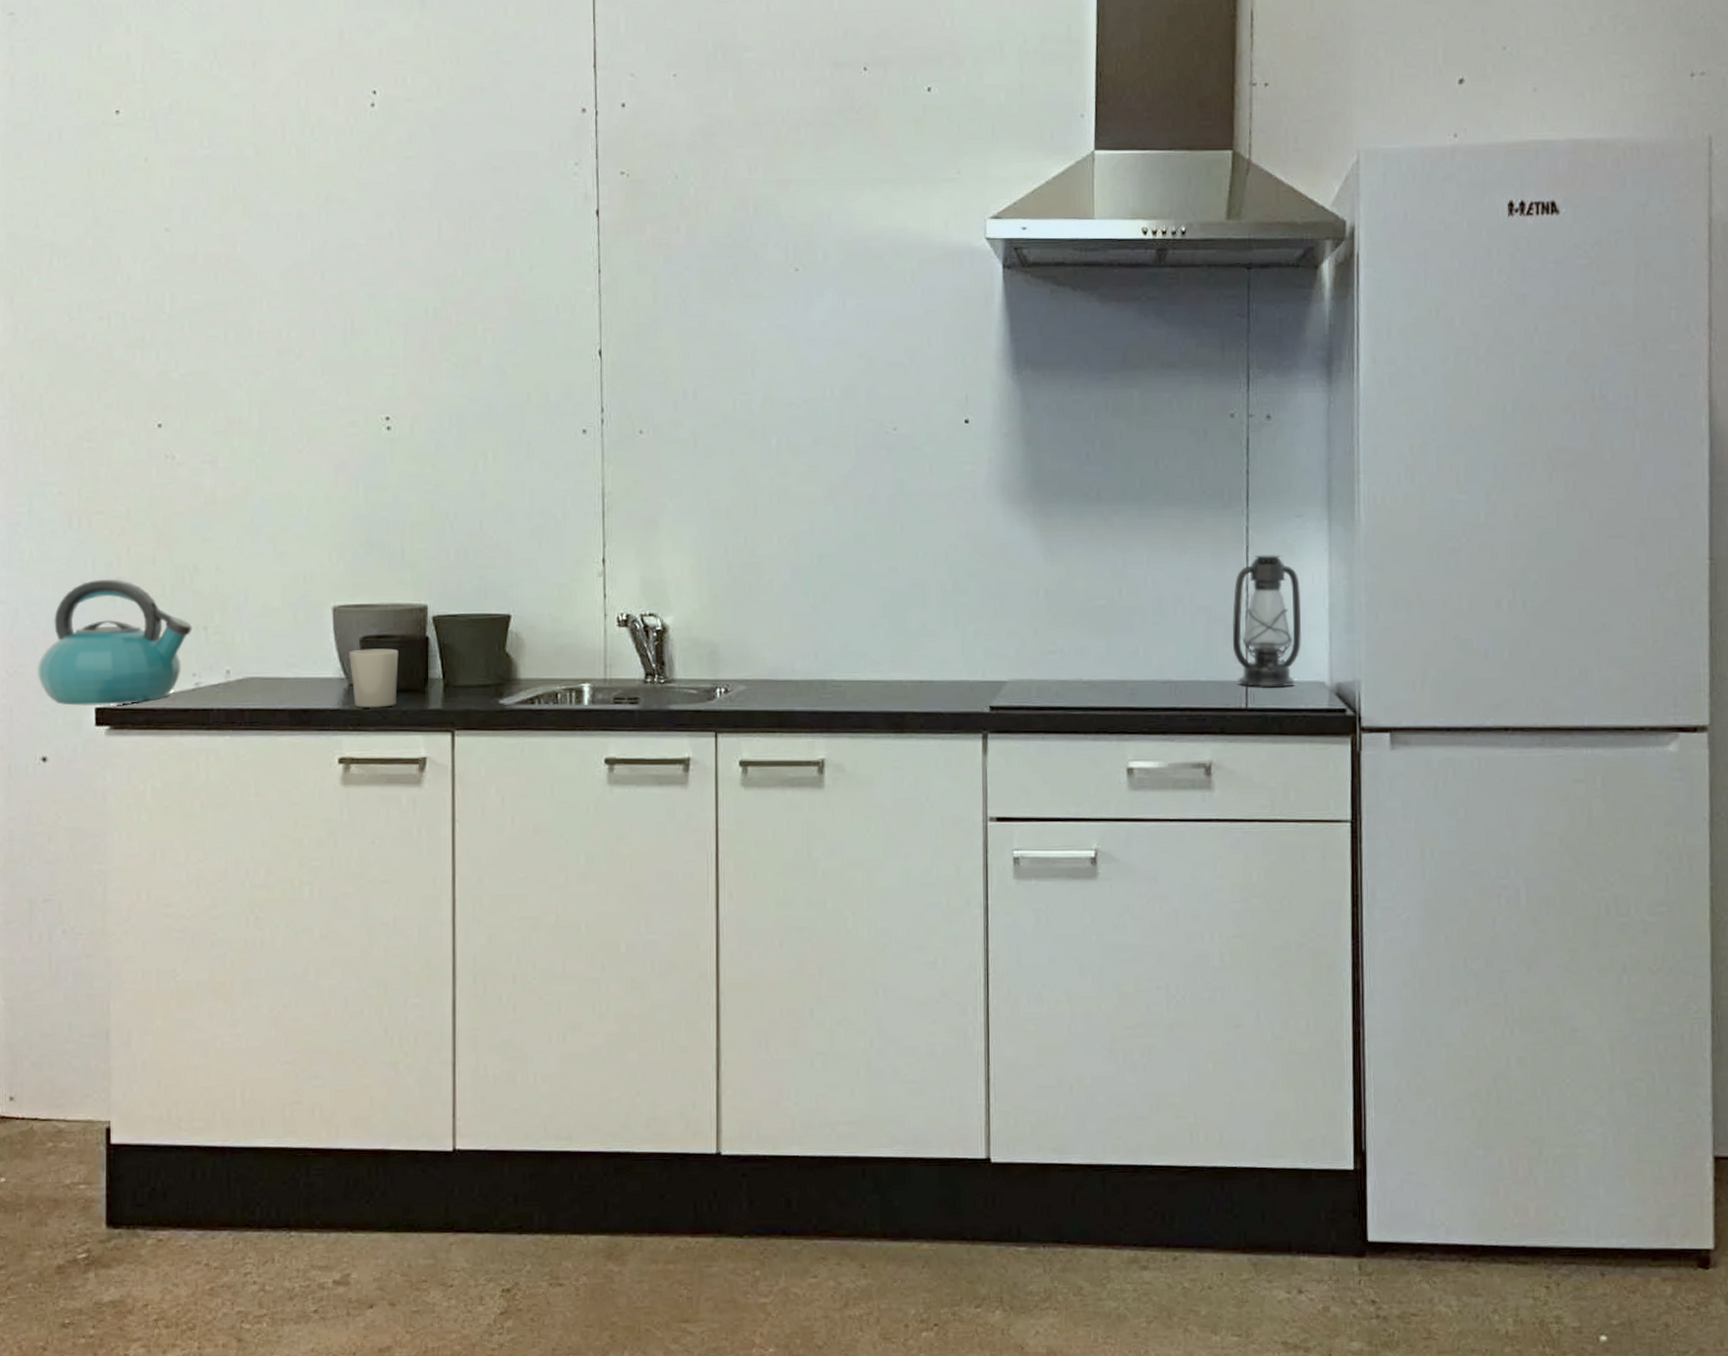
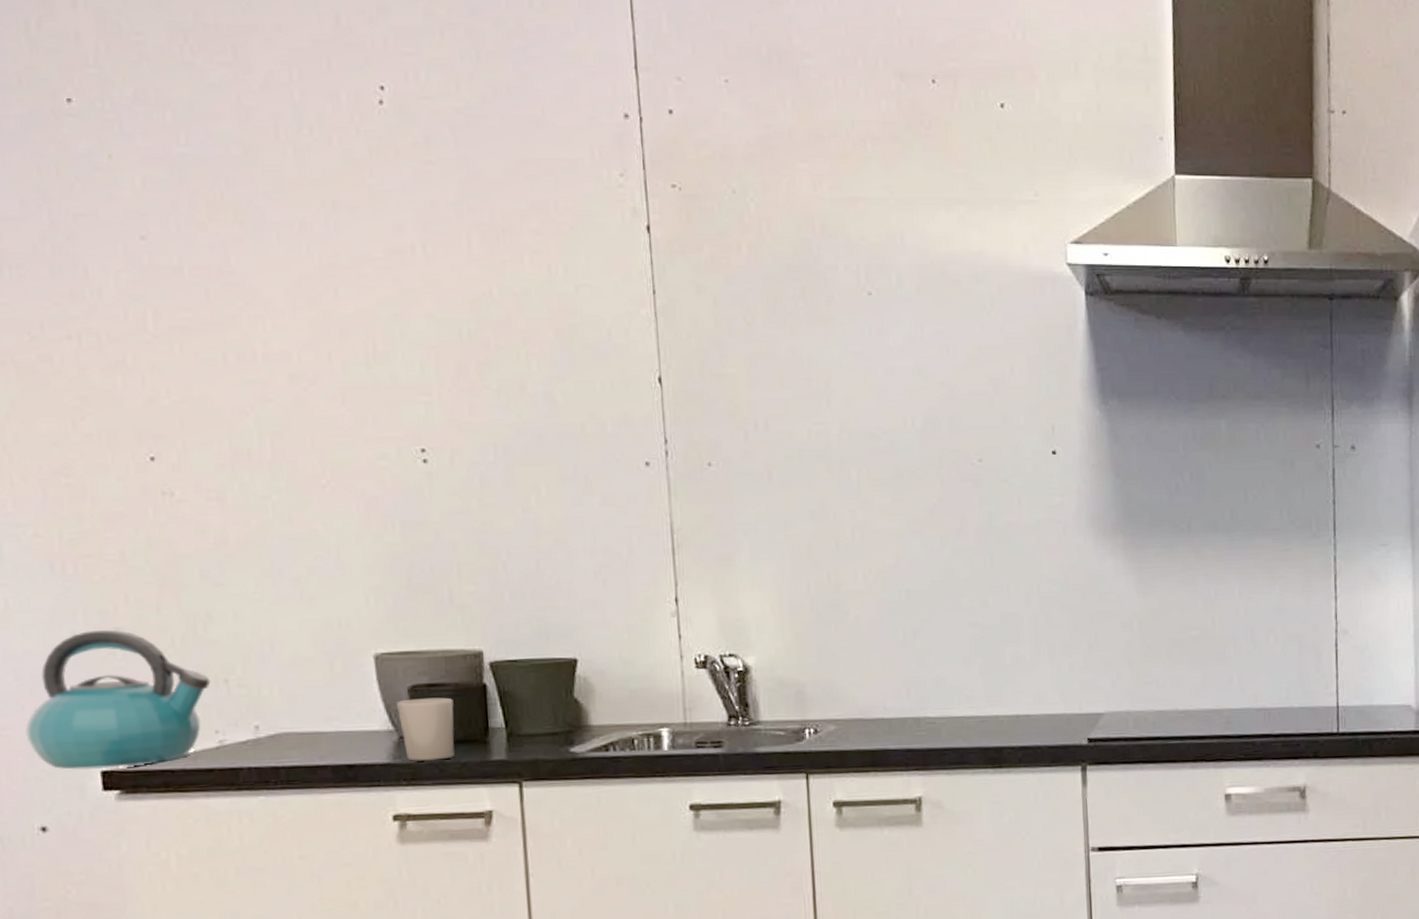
oil lamp: present [1232,555,1301,687] -> none [1322,583,1388,712]

